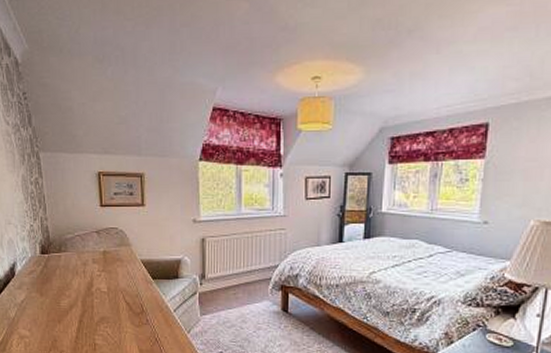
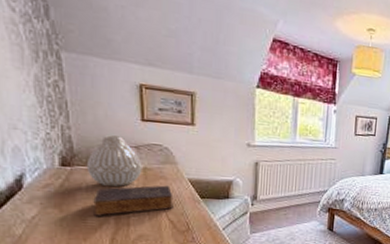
vase: none [59,223,102,271] -> present [86,135,142,187]
book: none [65,267,129,300] -> present [93,185,174,217]

